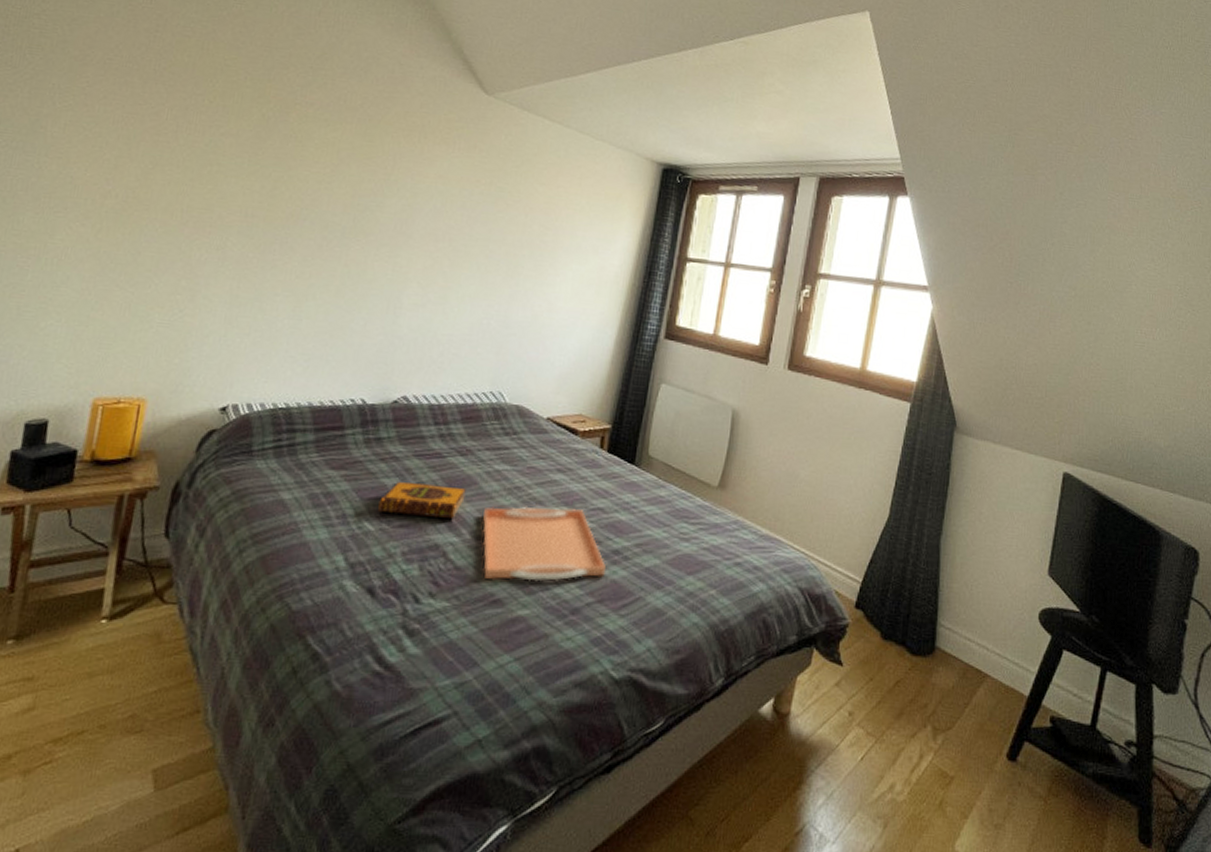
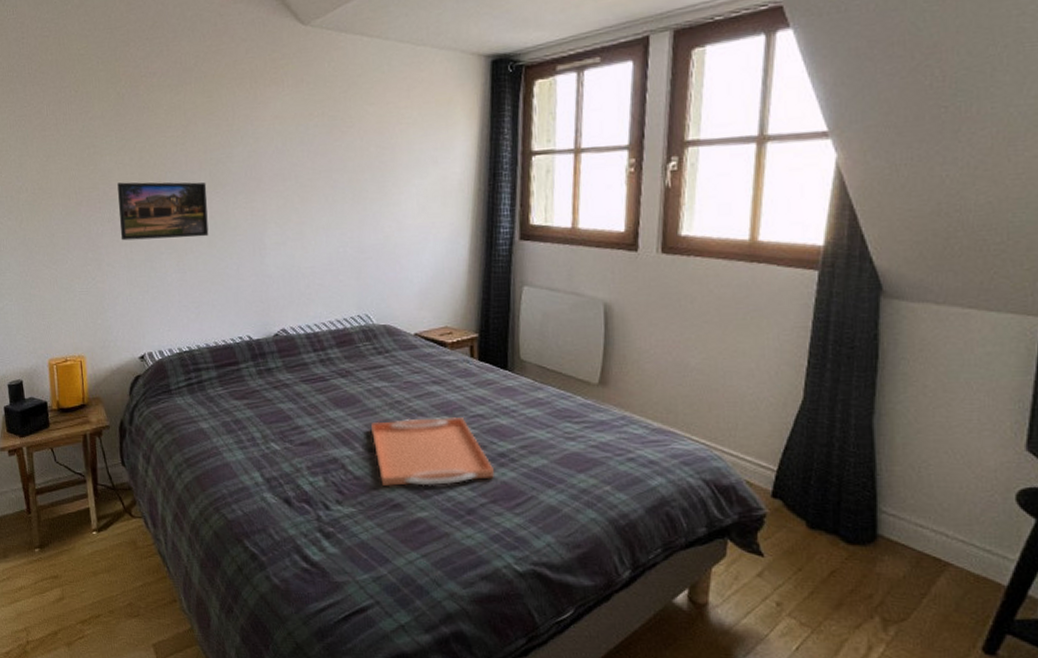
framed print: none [228,209,348,285] -> present [117,182,209,241]
hardback book: present [378,481,468,520] -> none [280,404,353,435]

